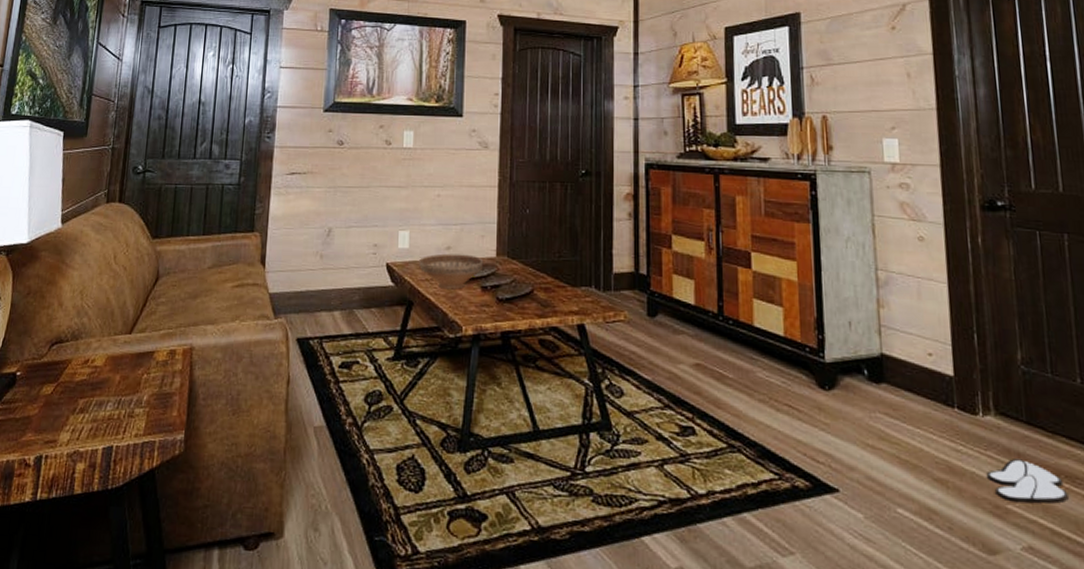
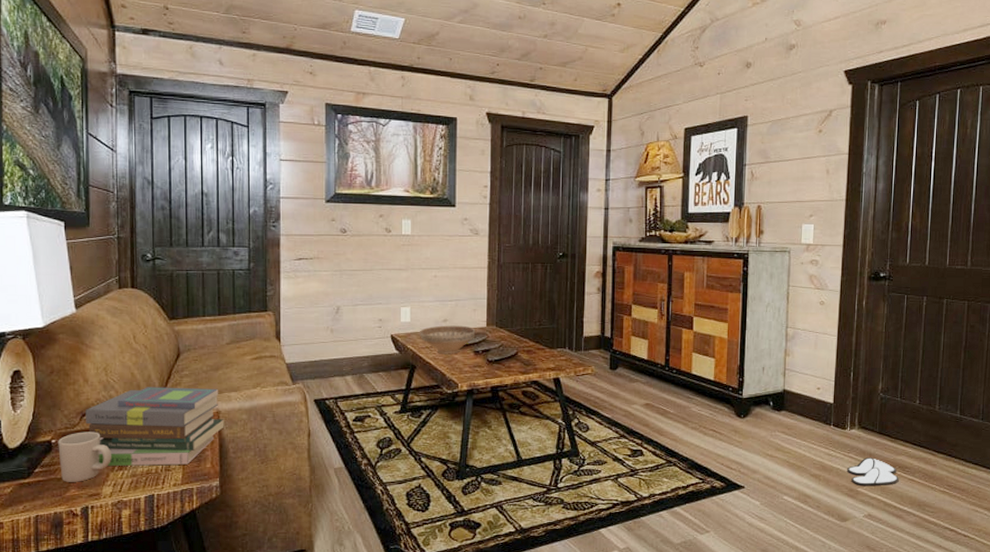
mug: none [20,364,75,425] -> present [58,432,111,482]
books: none [54,314,197,411] -> present [85,387,224,466]

